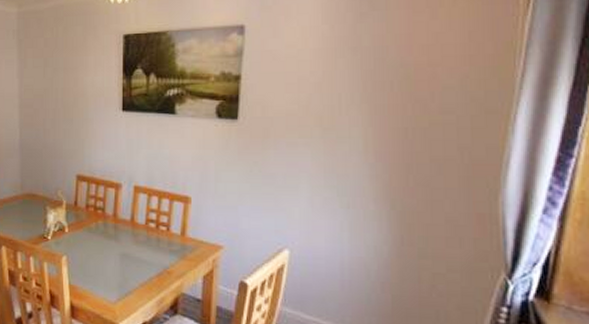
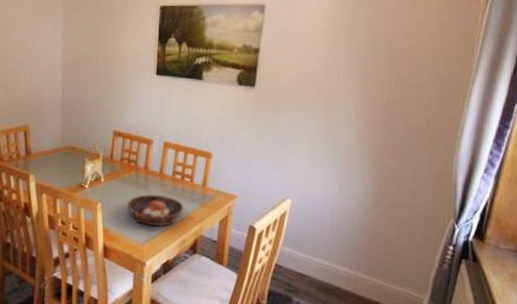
bowl: none [94,246,161,283] -> present [127,194,184,227]

